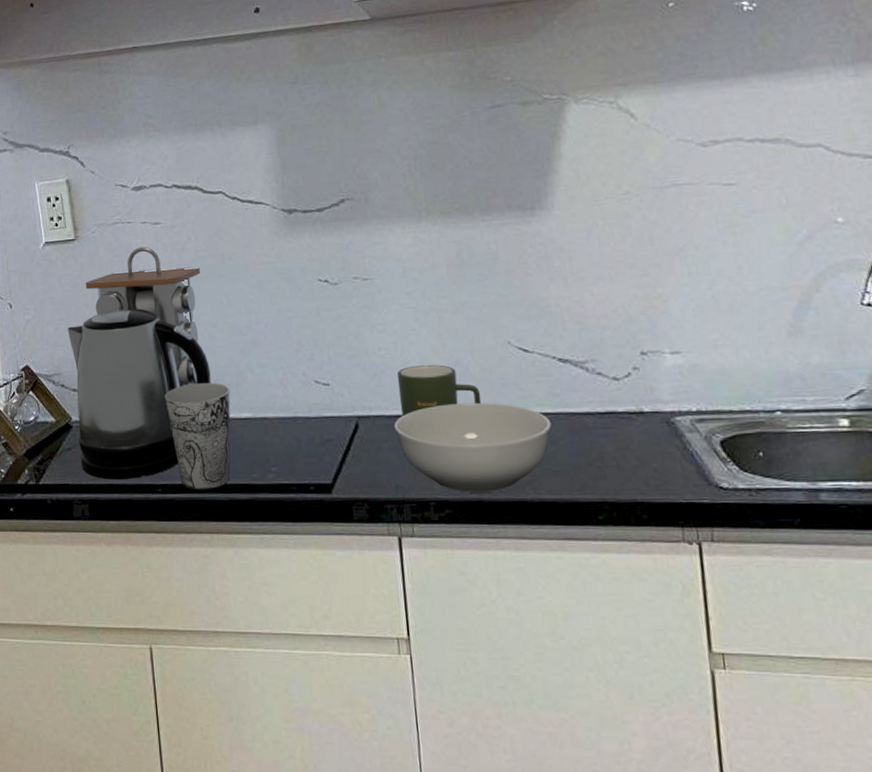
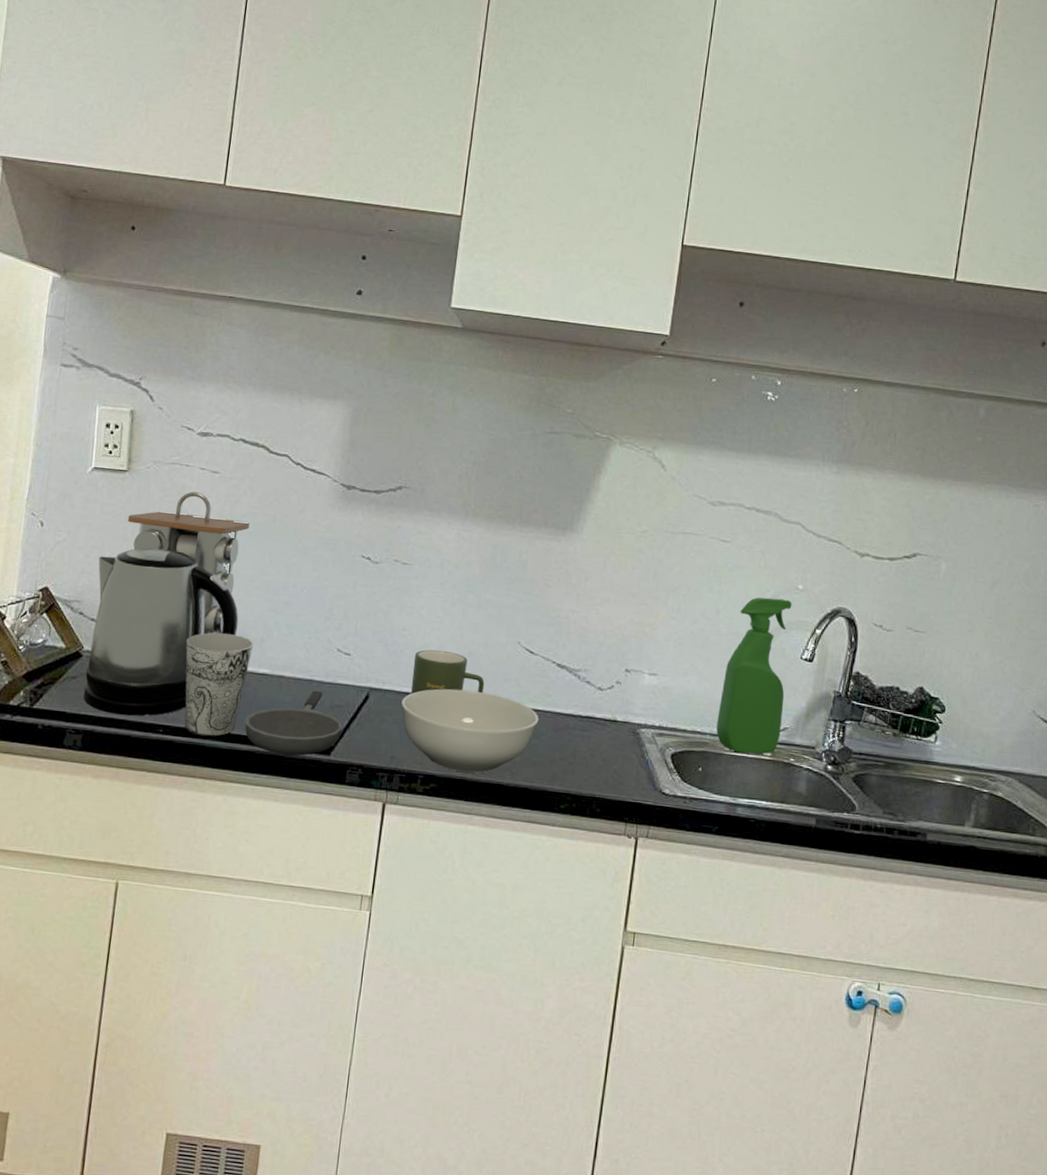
frying pan: none [239,427,339,500] -> present [245,690,343,756]
spray bottle: none [765,237,857,428] -> present [716,597,792,754]

